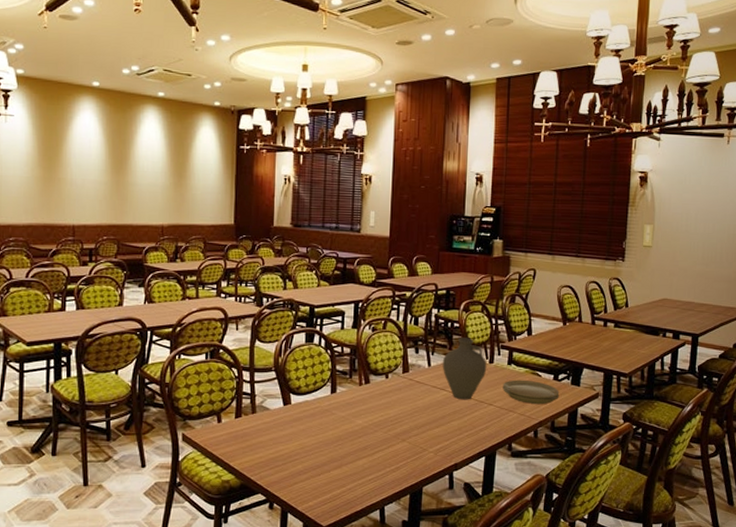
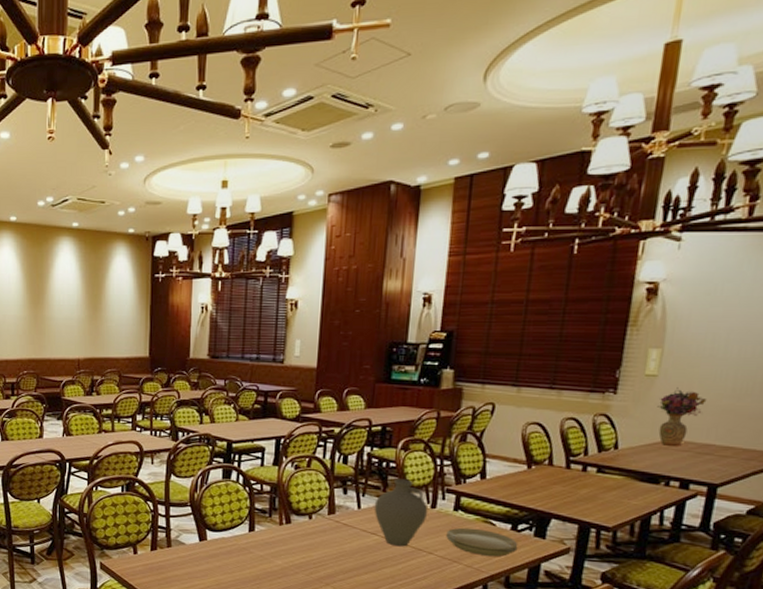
flower arrangement: none [653,256,687,305] -> present [657,387,708,447]

